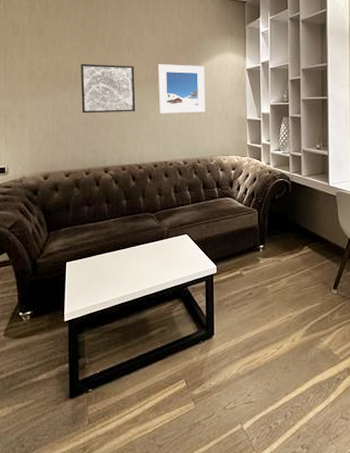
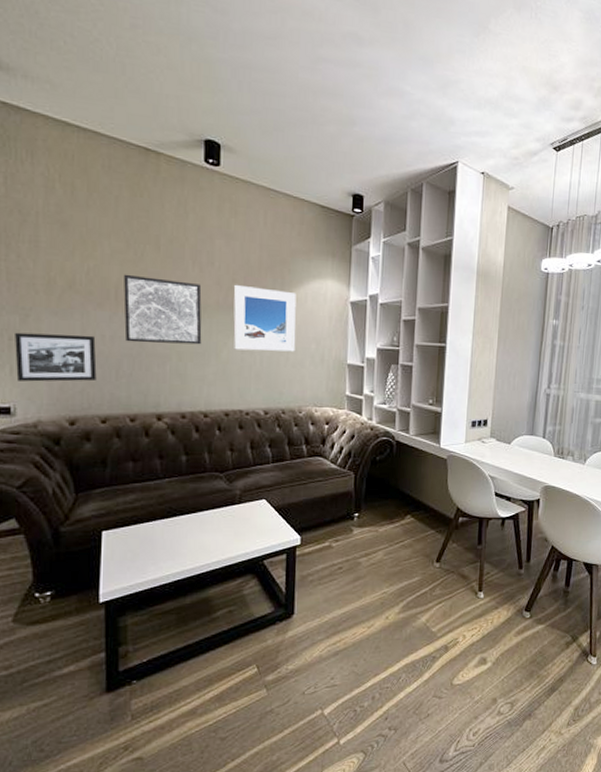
picture frame: none [8,111,62,148] -> present [15,332,97,382]

